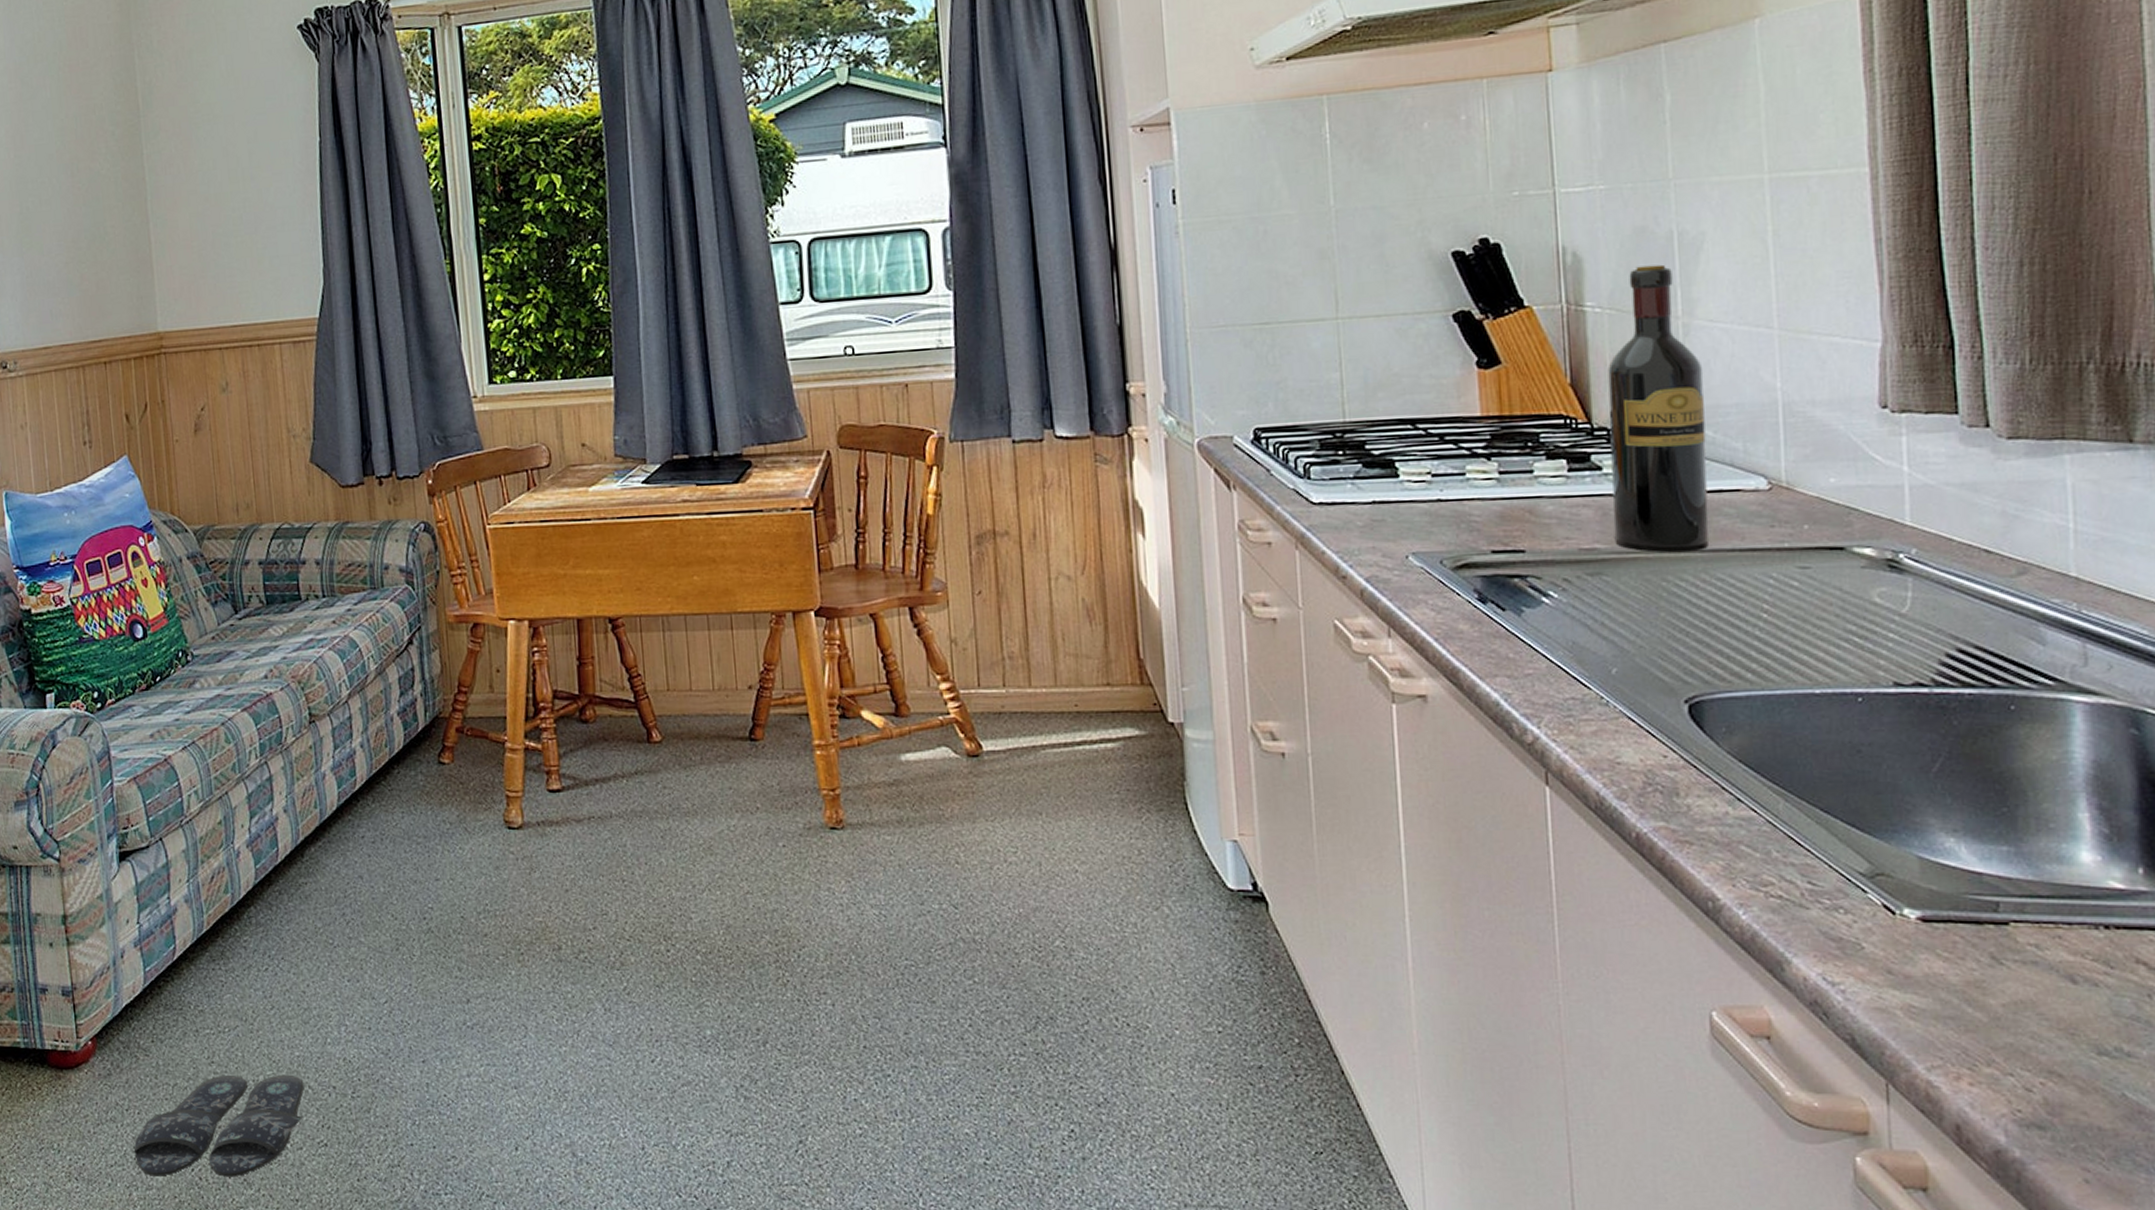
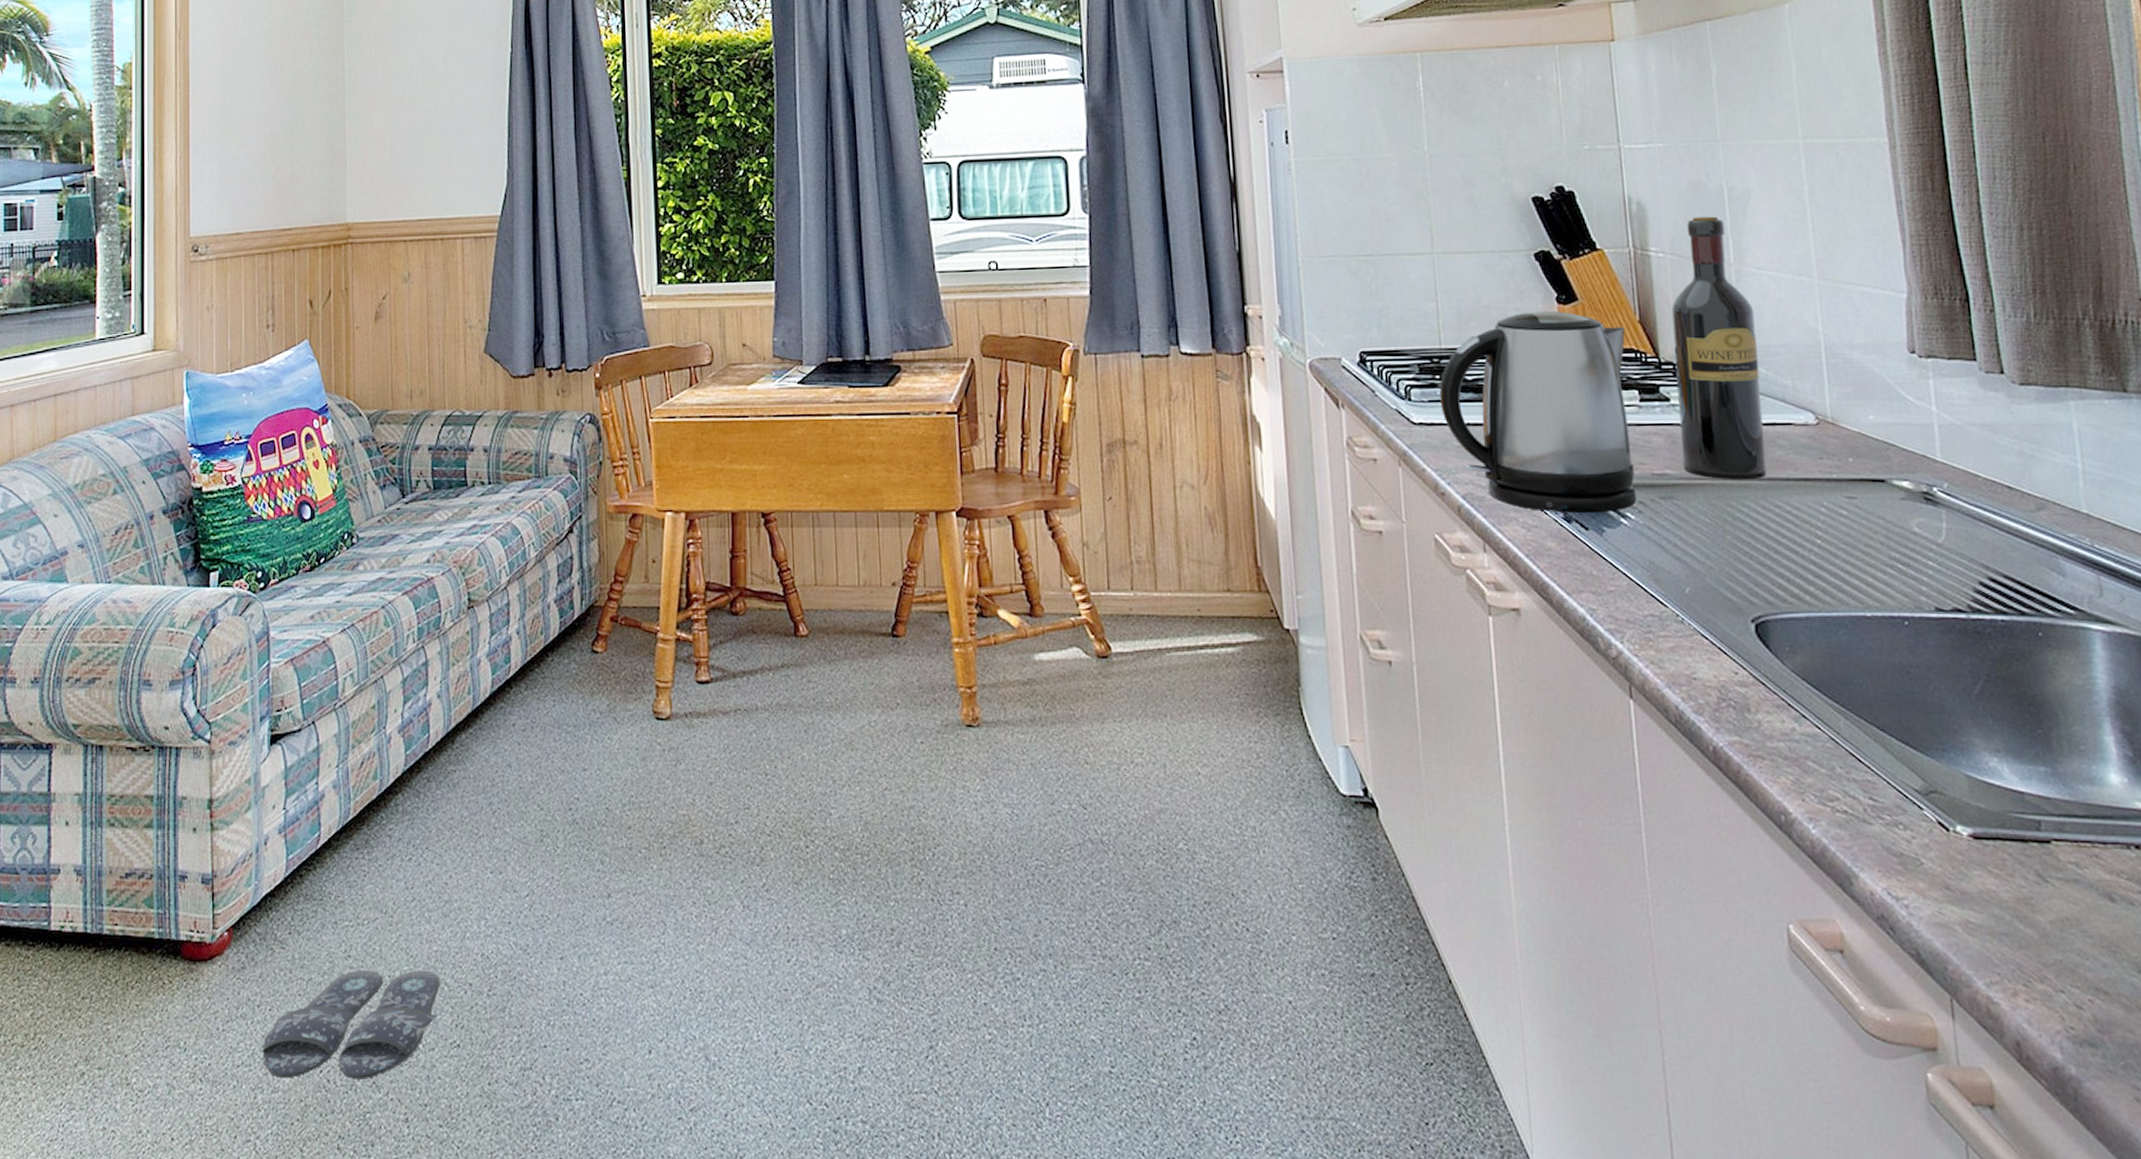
kettle: none [1342,376,1560,594] -> present [1439,310,1636,514]

